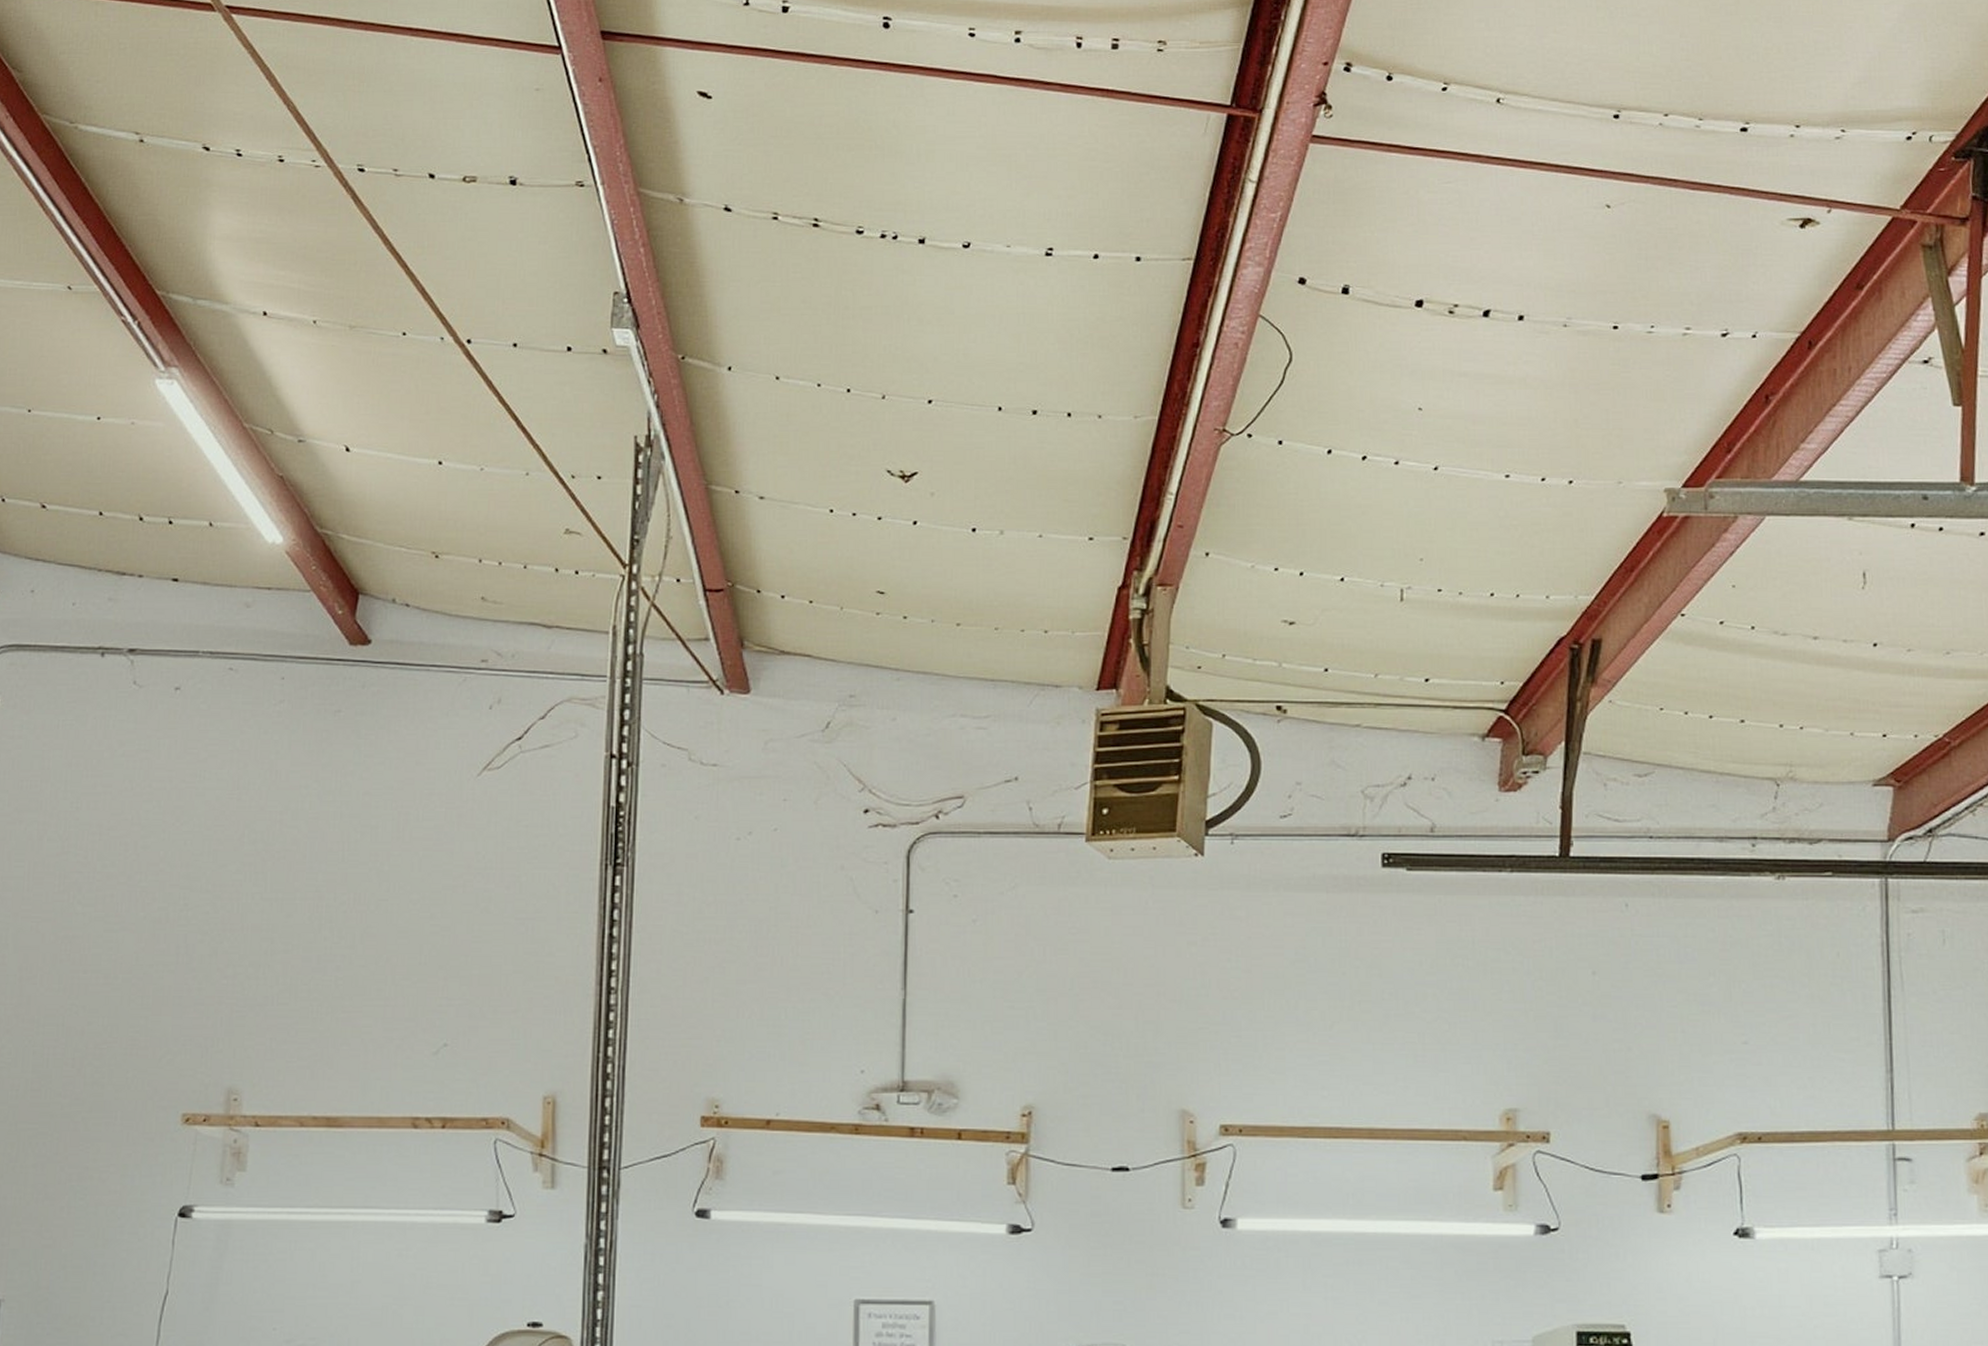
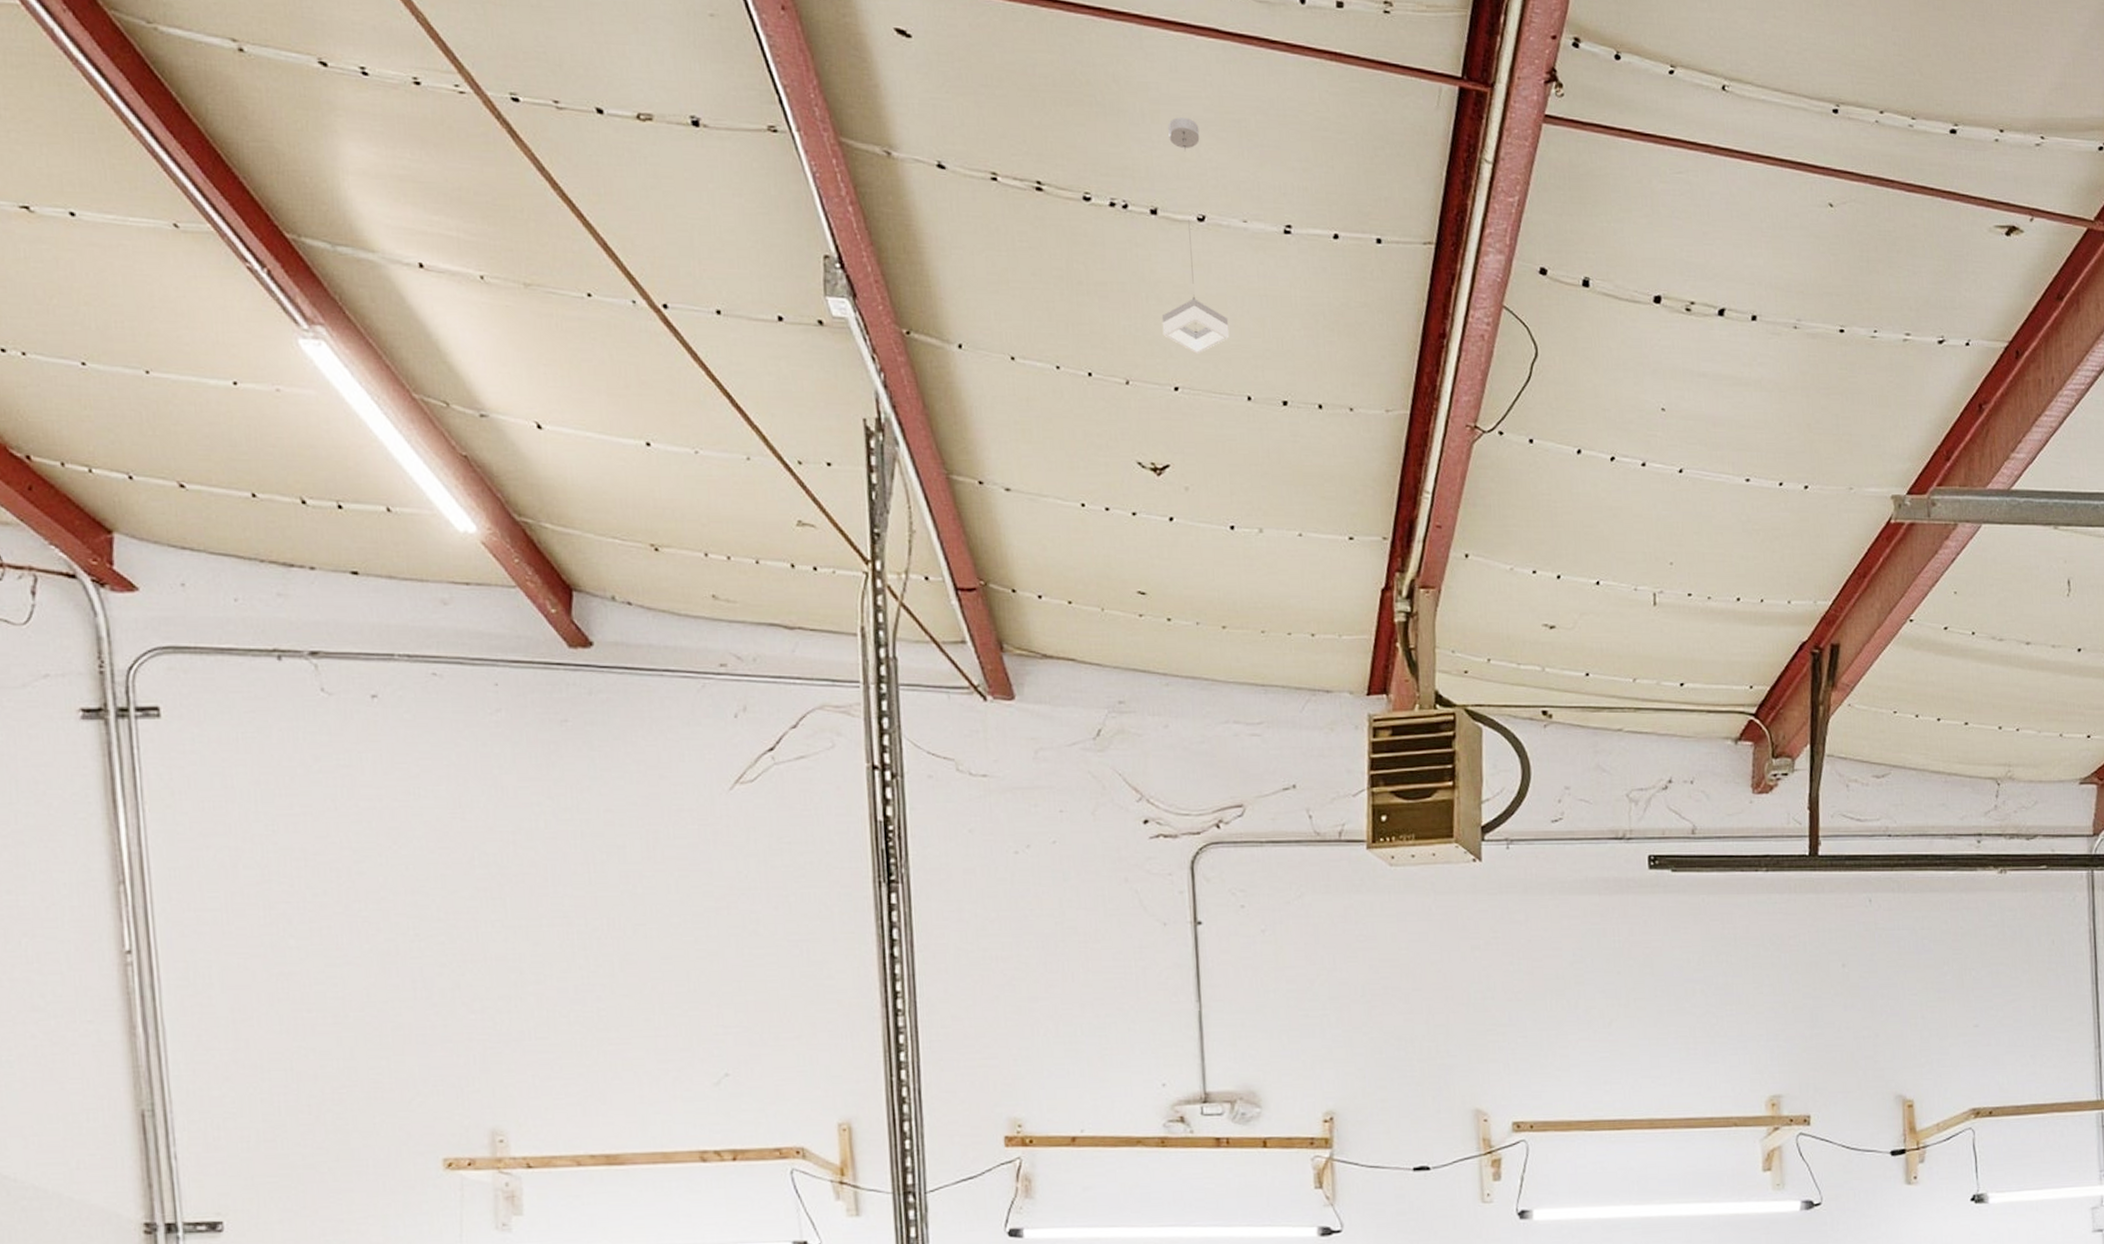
pendant lamp: none [921,155,985,369] -> present [1161,117,1230,354]

